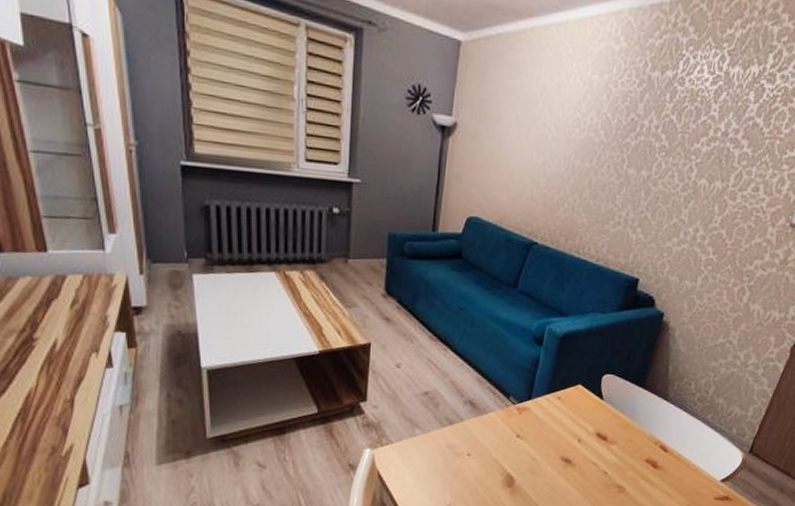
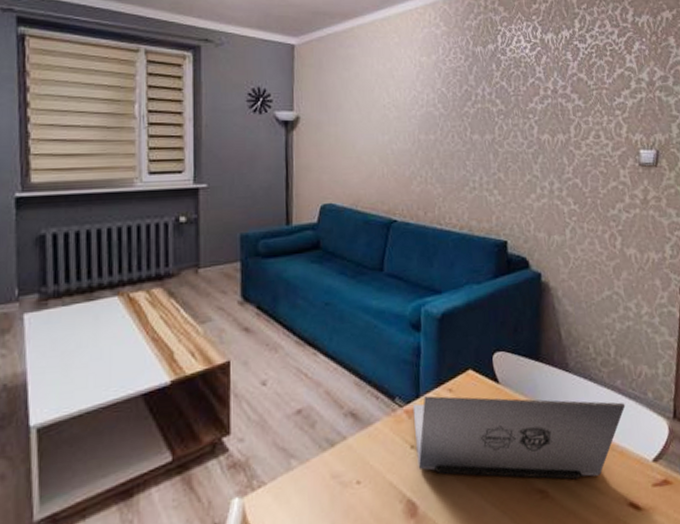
laptop: none [520,399,710,484] -> present [412,396,626,480]

